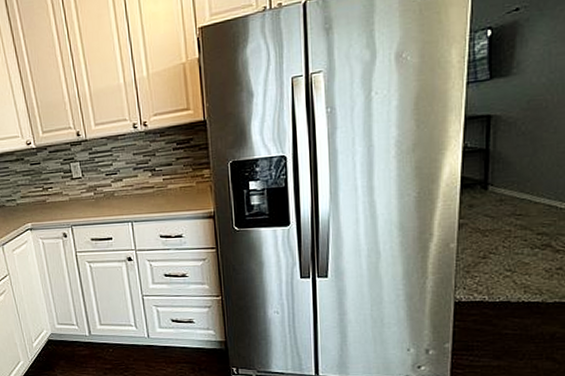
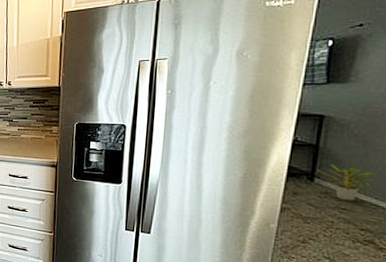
potted plant: none [489,168,548,206] -> present [316,164,378,202]

